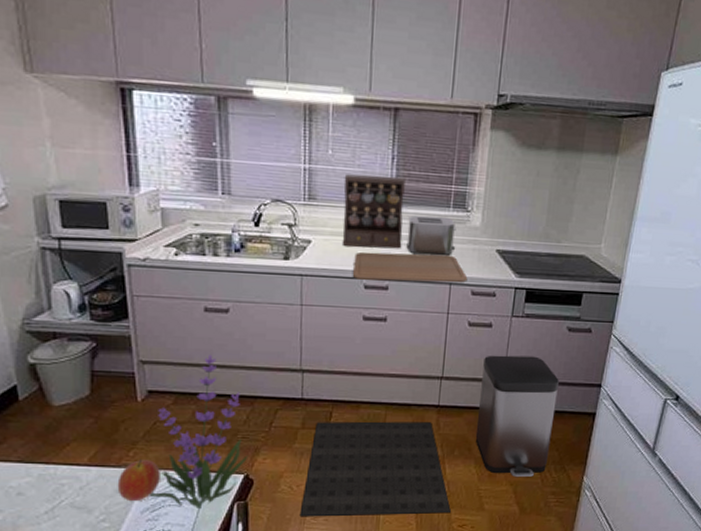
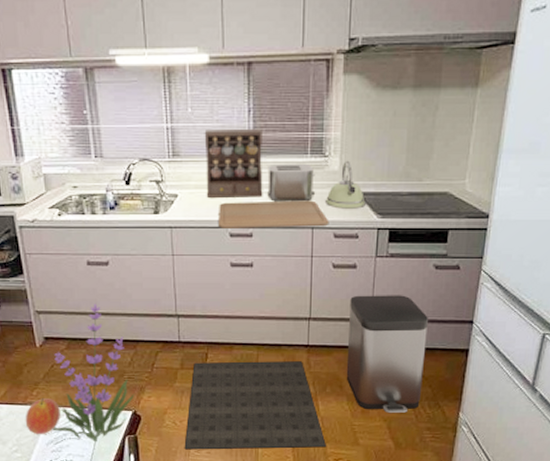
kettle: none [465,217,505,267] -> present [326,160,366,209]

